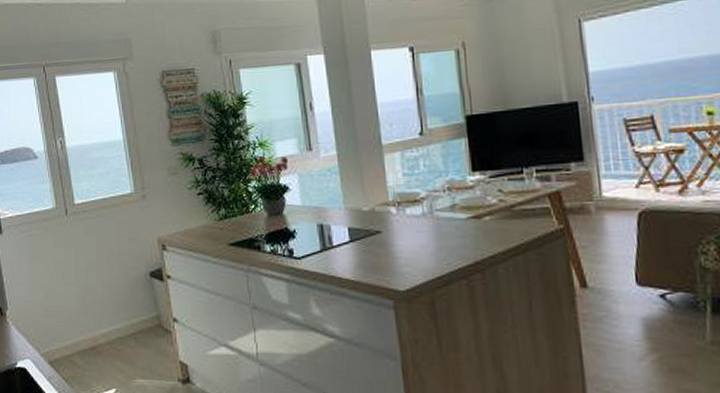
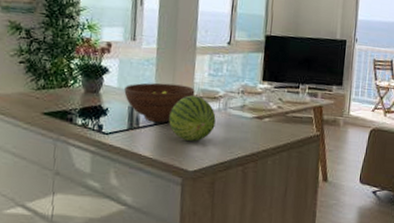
fruit bowl: none [309,191,391,239] -> present [124,82,195,123]
fruit: none [365,202,422,255] -> present [169,95,216,141]

